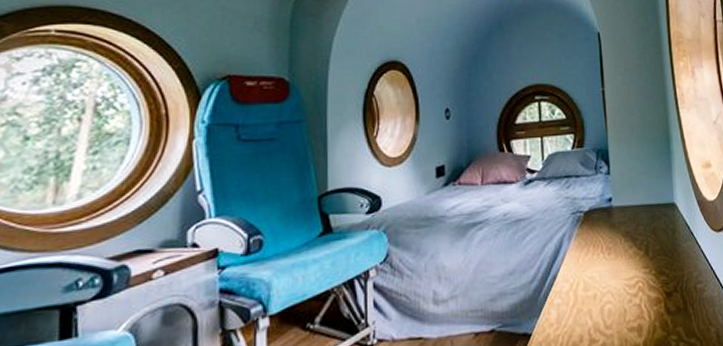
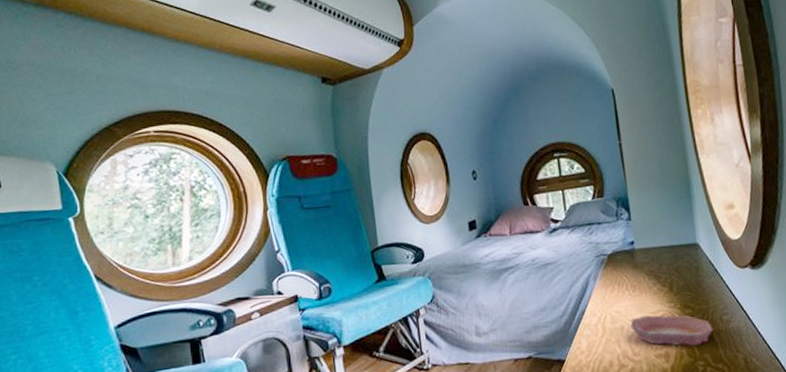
bowl: none [604,281,687,318] -> present [630,315,713,346]

